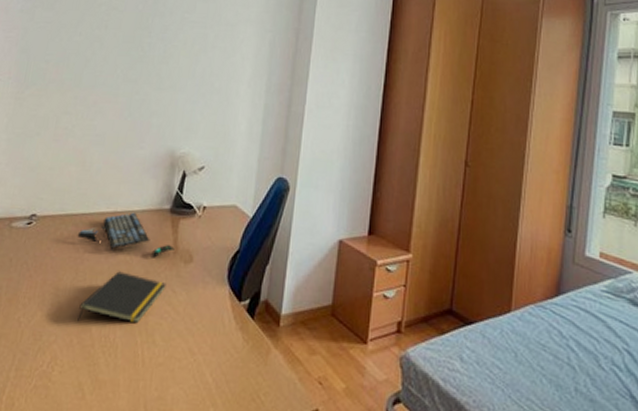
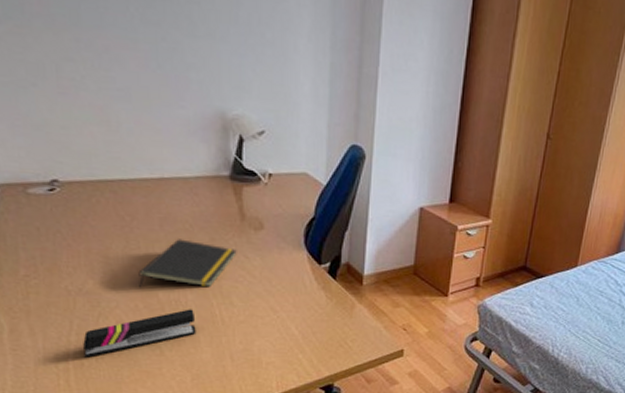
stapler: none [16,346,120,397] -> present [82,309,197,358]
keyboard: present [77,212,175,258] -> none [118,178,241,226]

